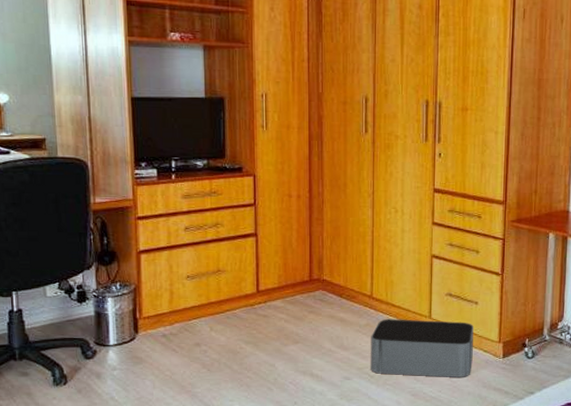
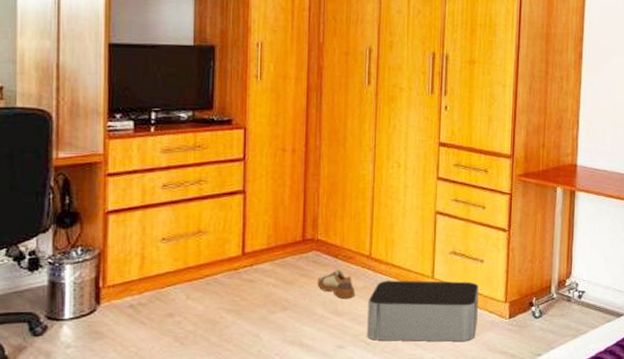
shoe: none [324,307,359,335] -> present [317,269,356,299]

